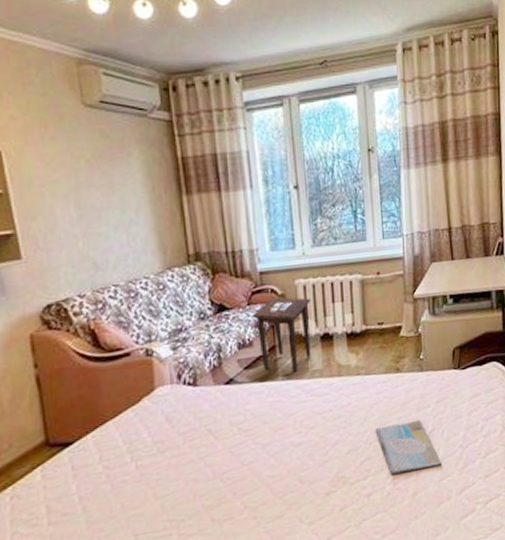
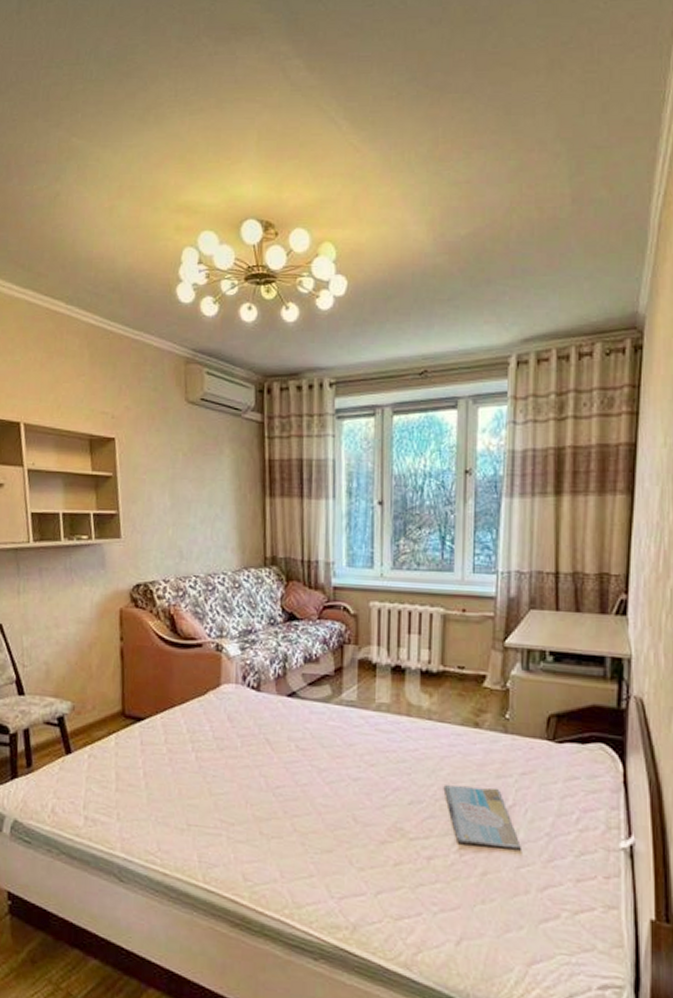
side table: present [251,297,312,373] -> none [320,616,385,701]

